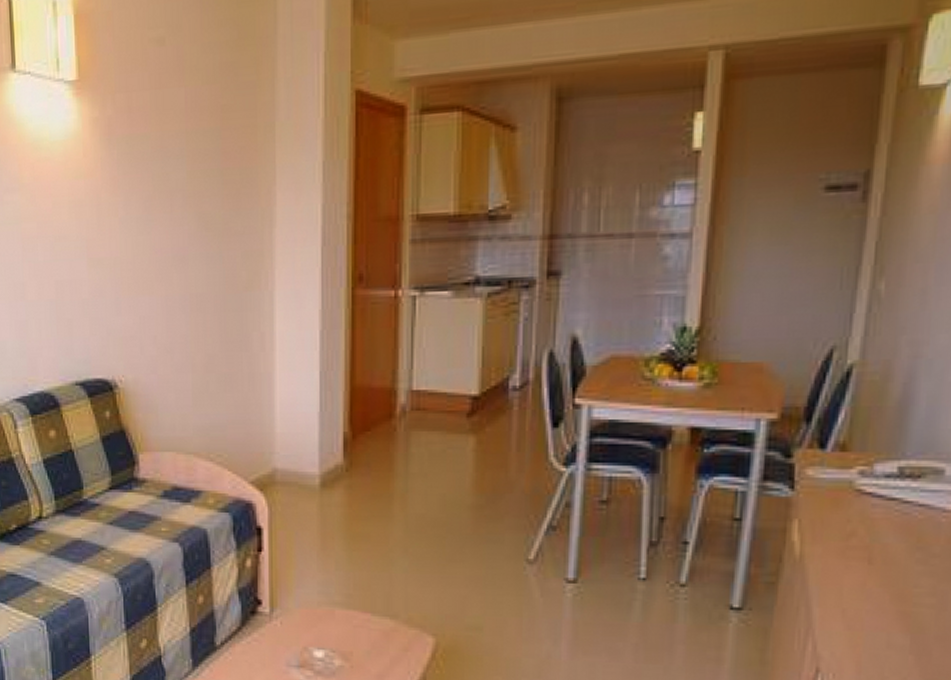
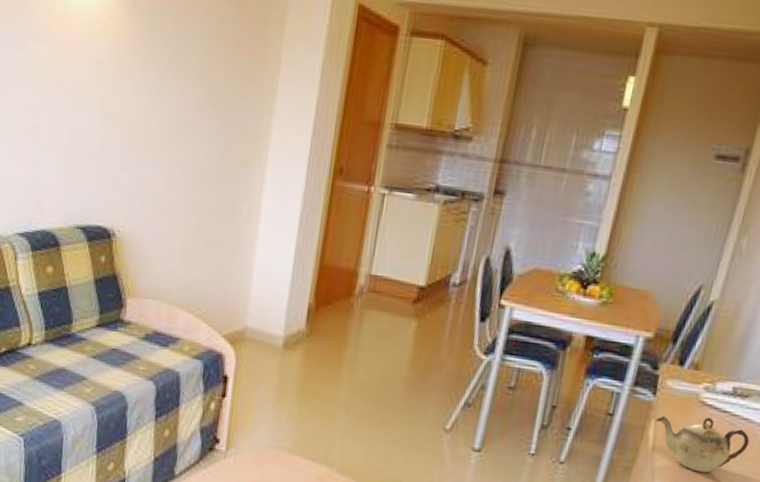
teapot: none [798,509,933,579] -> present [655,415,750,473]

